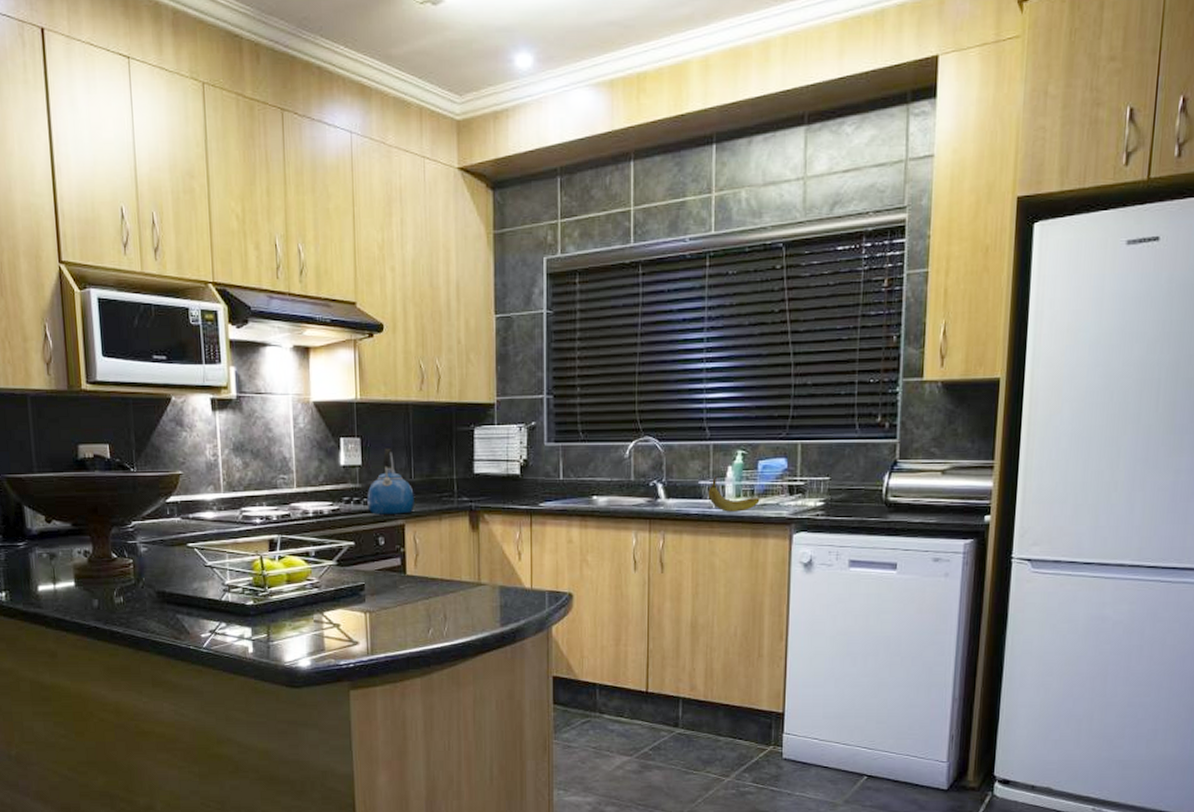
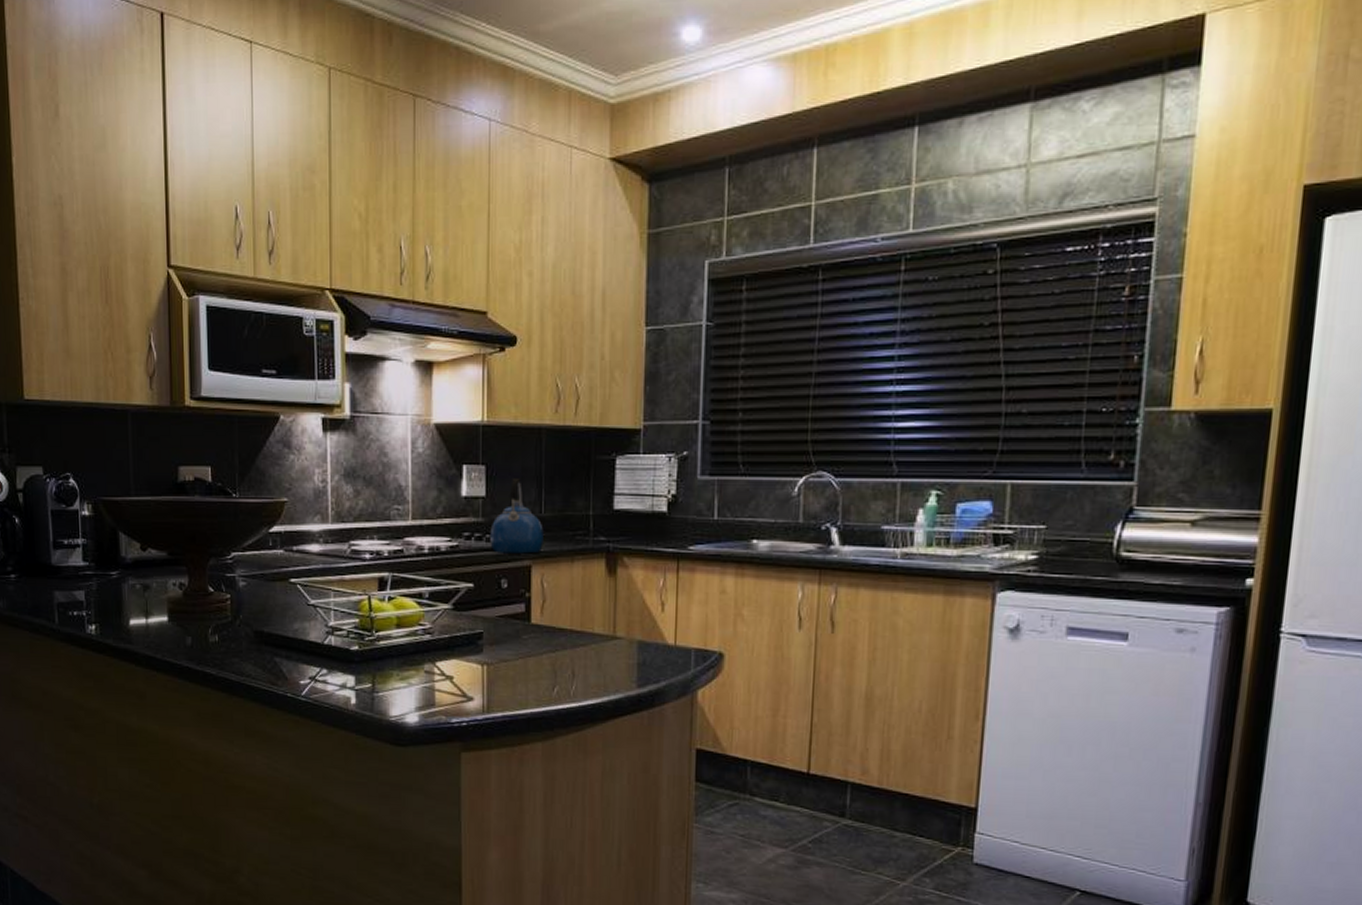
fruit: present [708,476,760,512] -> none [892,521,957,564]

